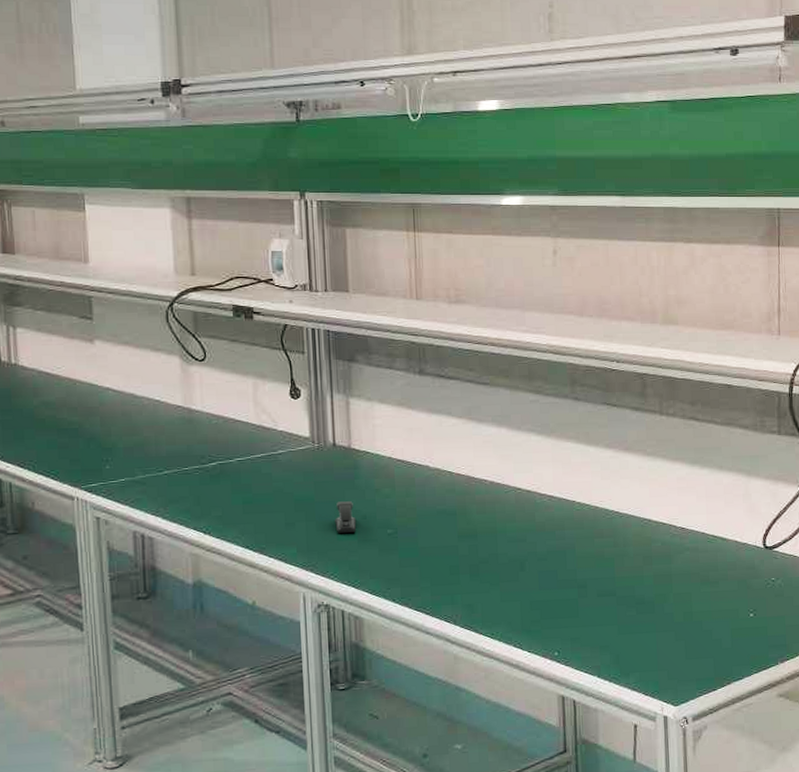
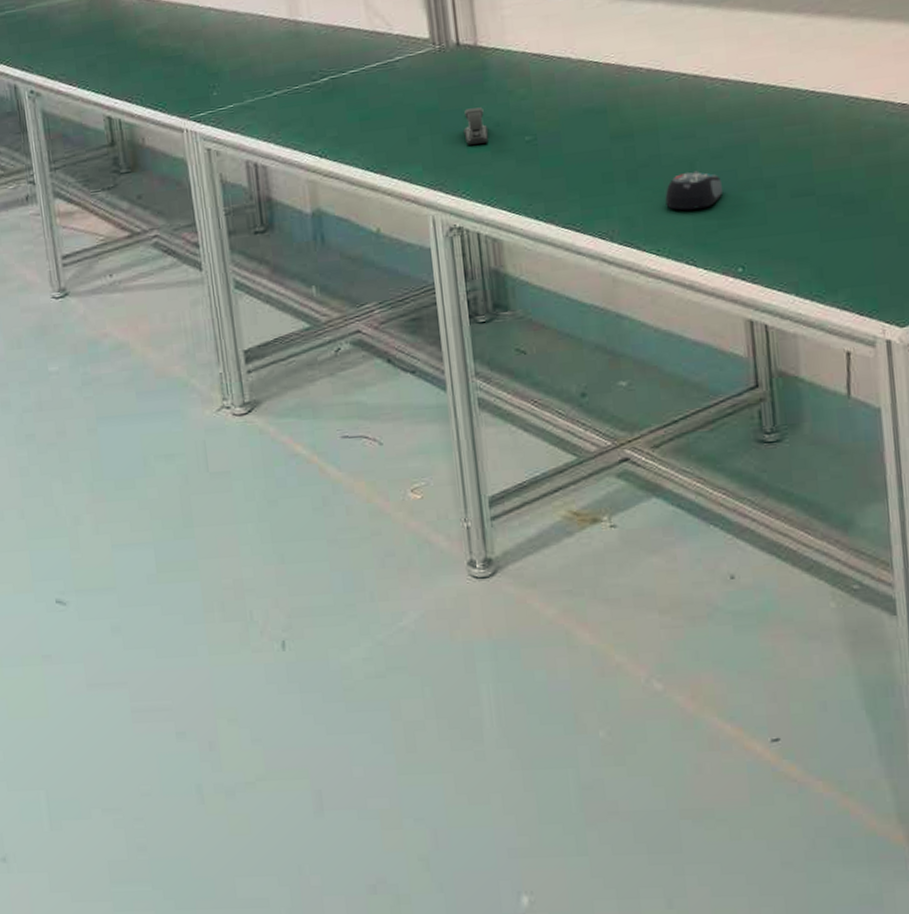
computer mouse: none [500,569,546,602] -> present [665,170,723,211]

